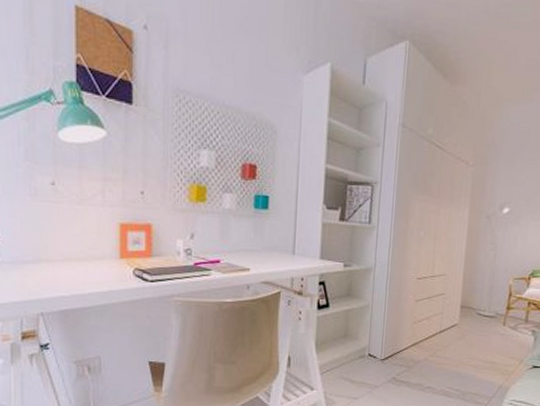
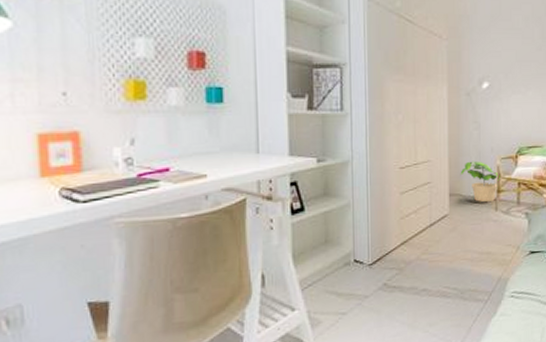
potted plant: none [473,278,511,318] -> present [460,161,500,203]

